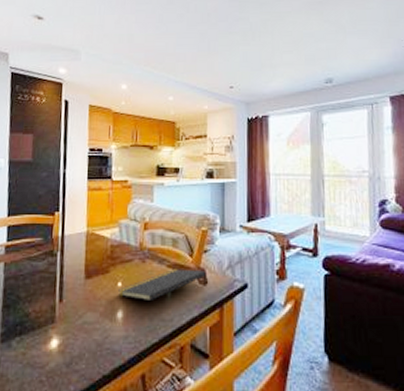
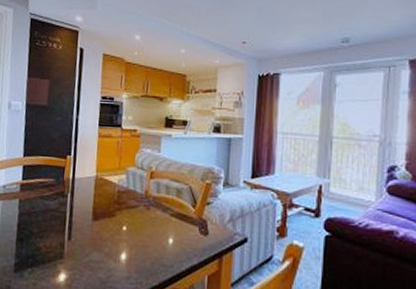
notepad: present [118,269,208,300] -> none [123,218,208,246]

